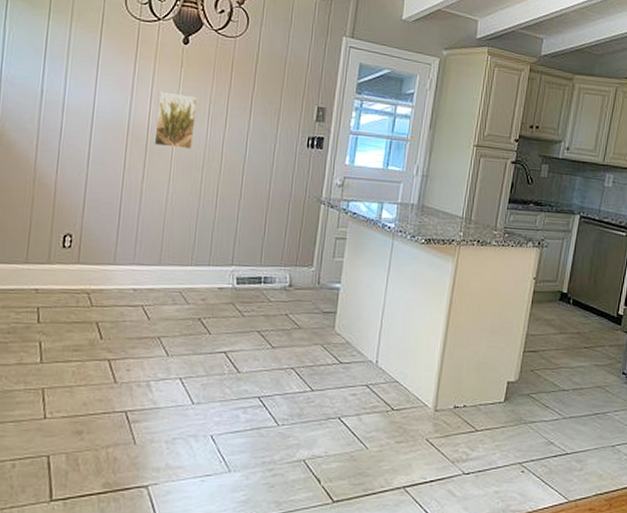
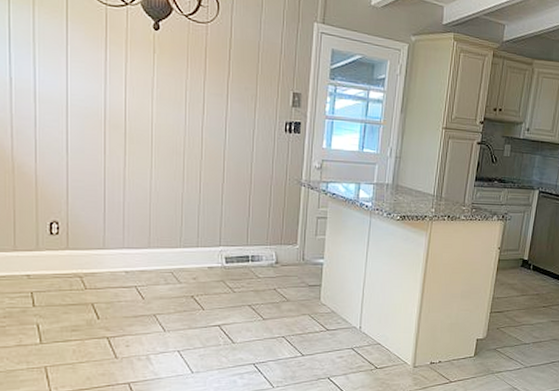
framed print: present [154,91,198,149] -> none [133,78,173,135]

